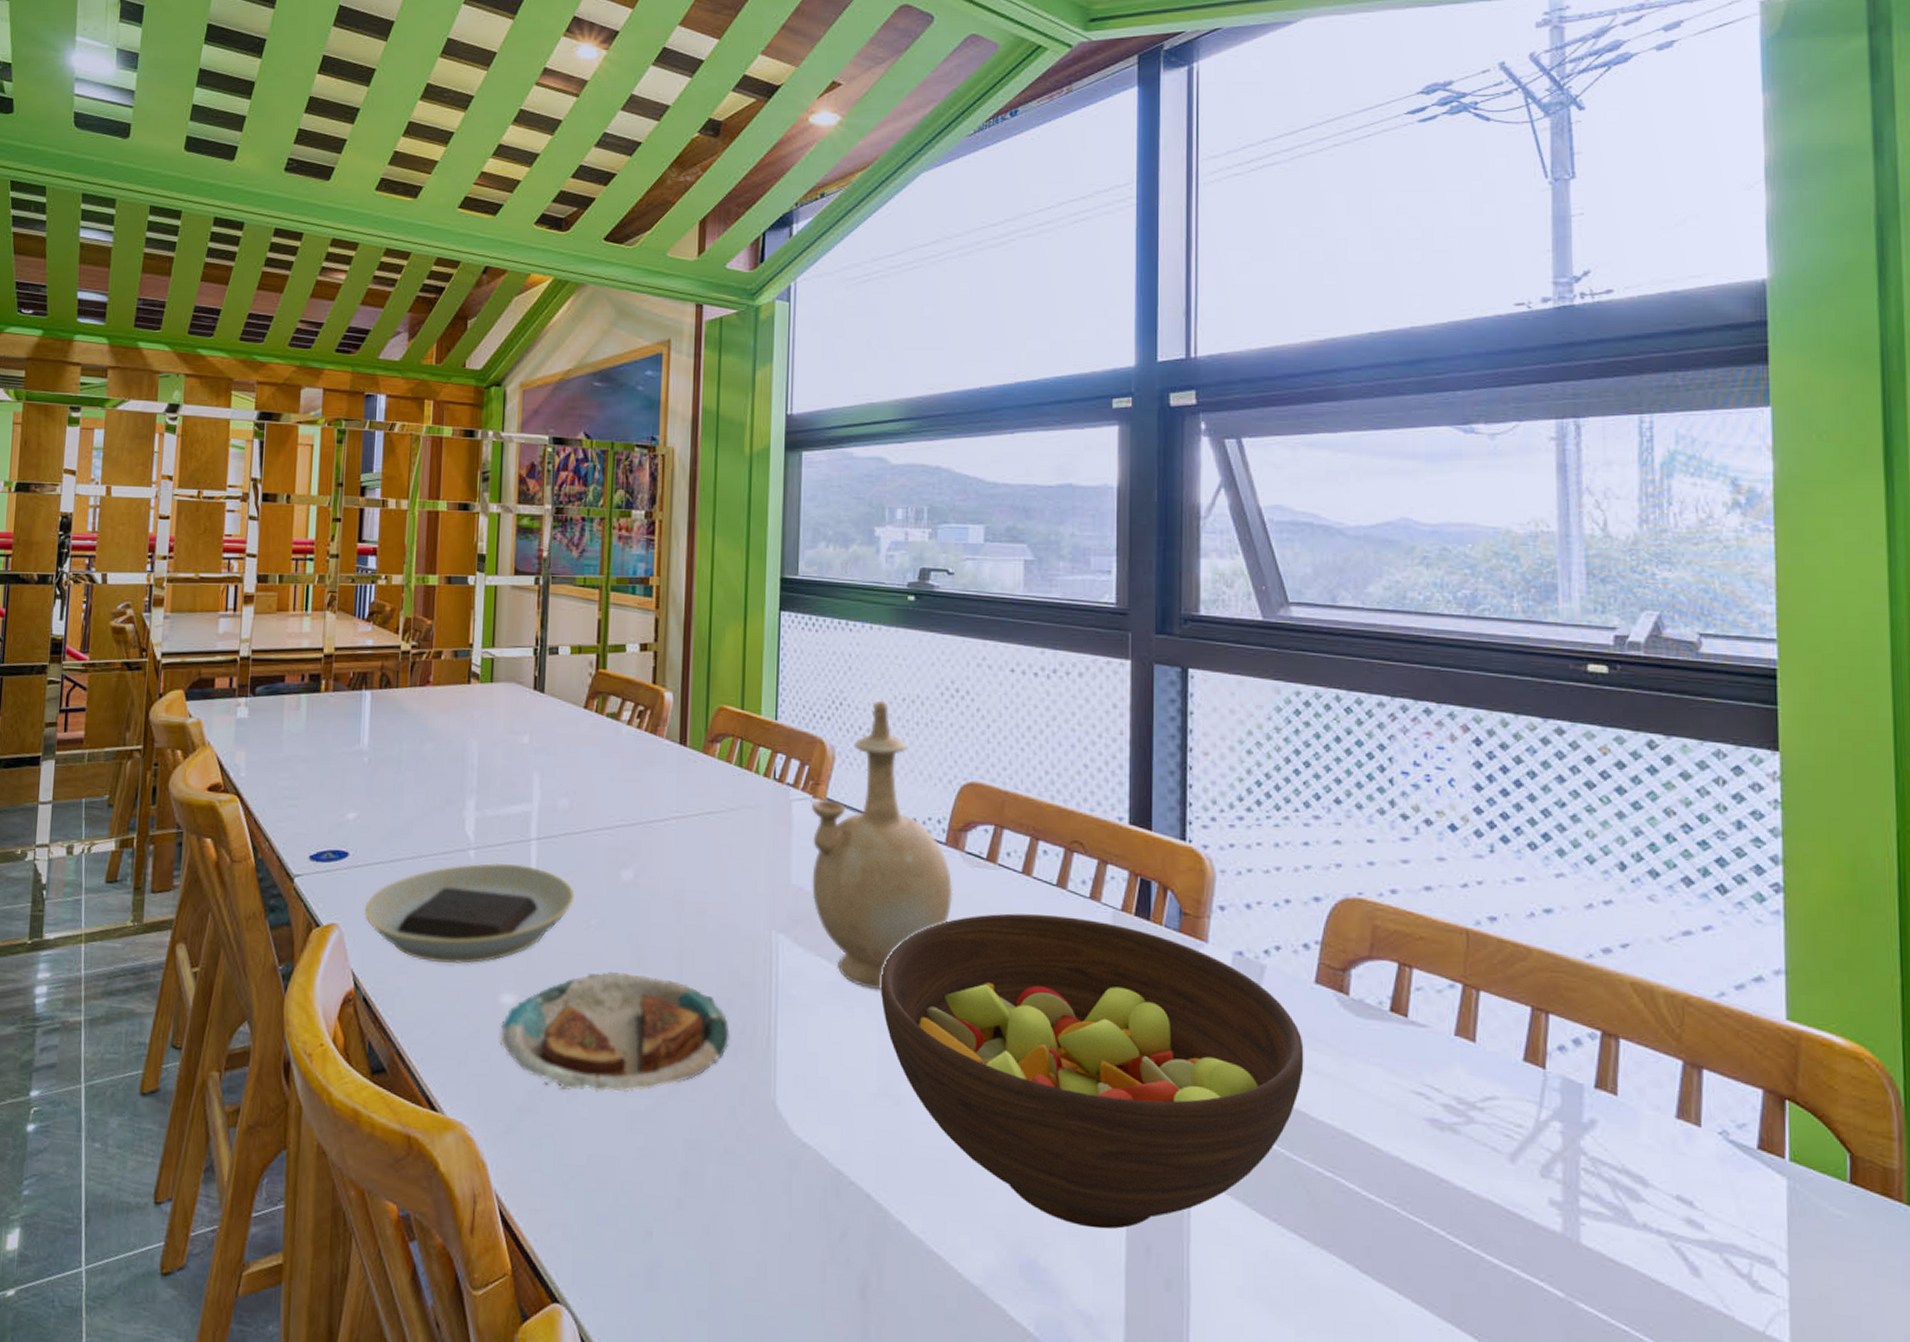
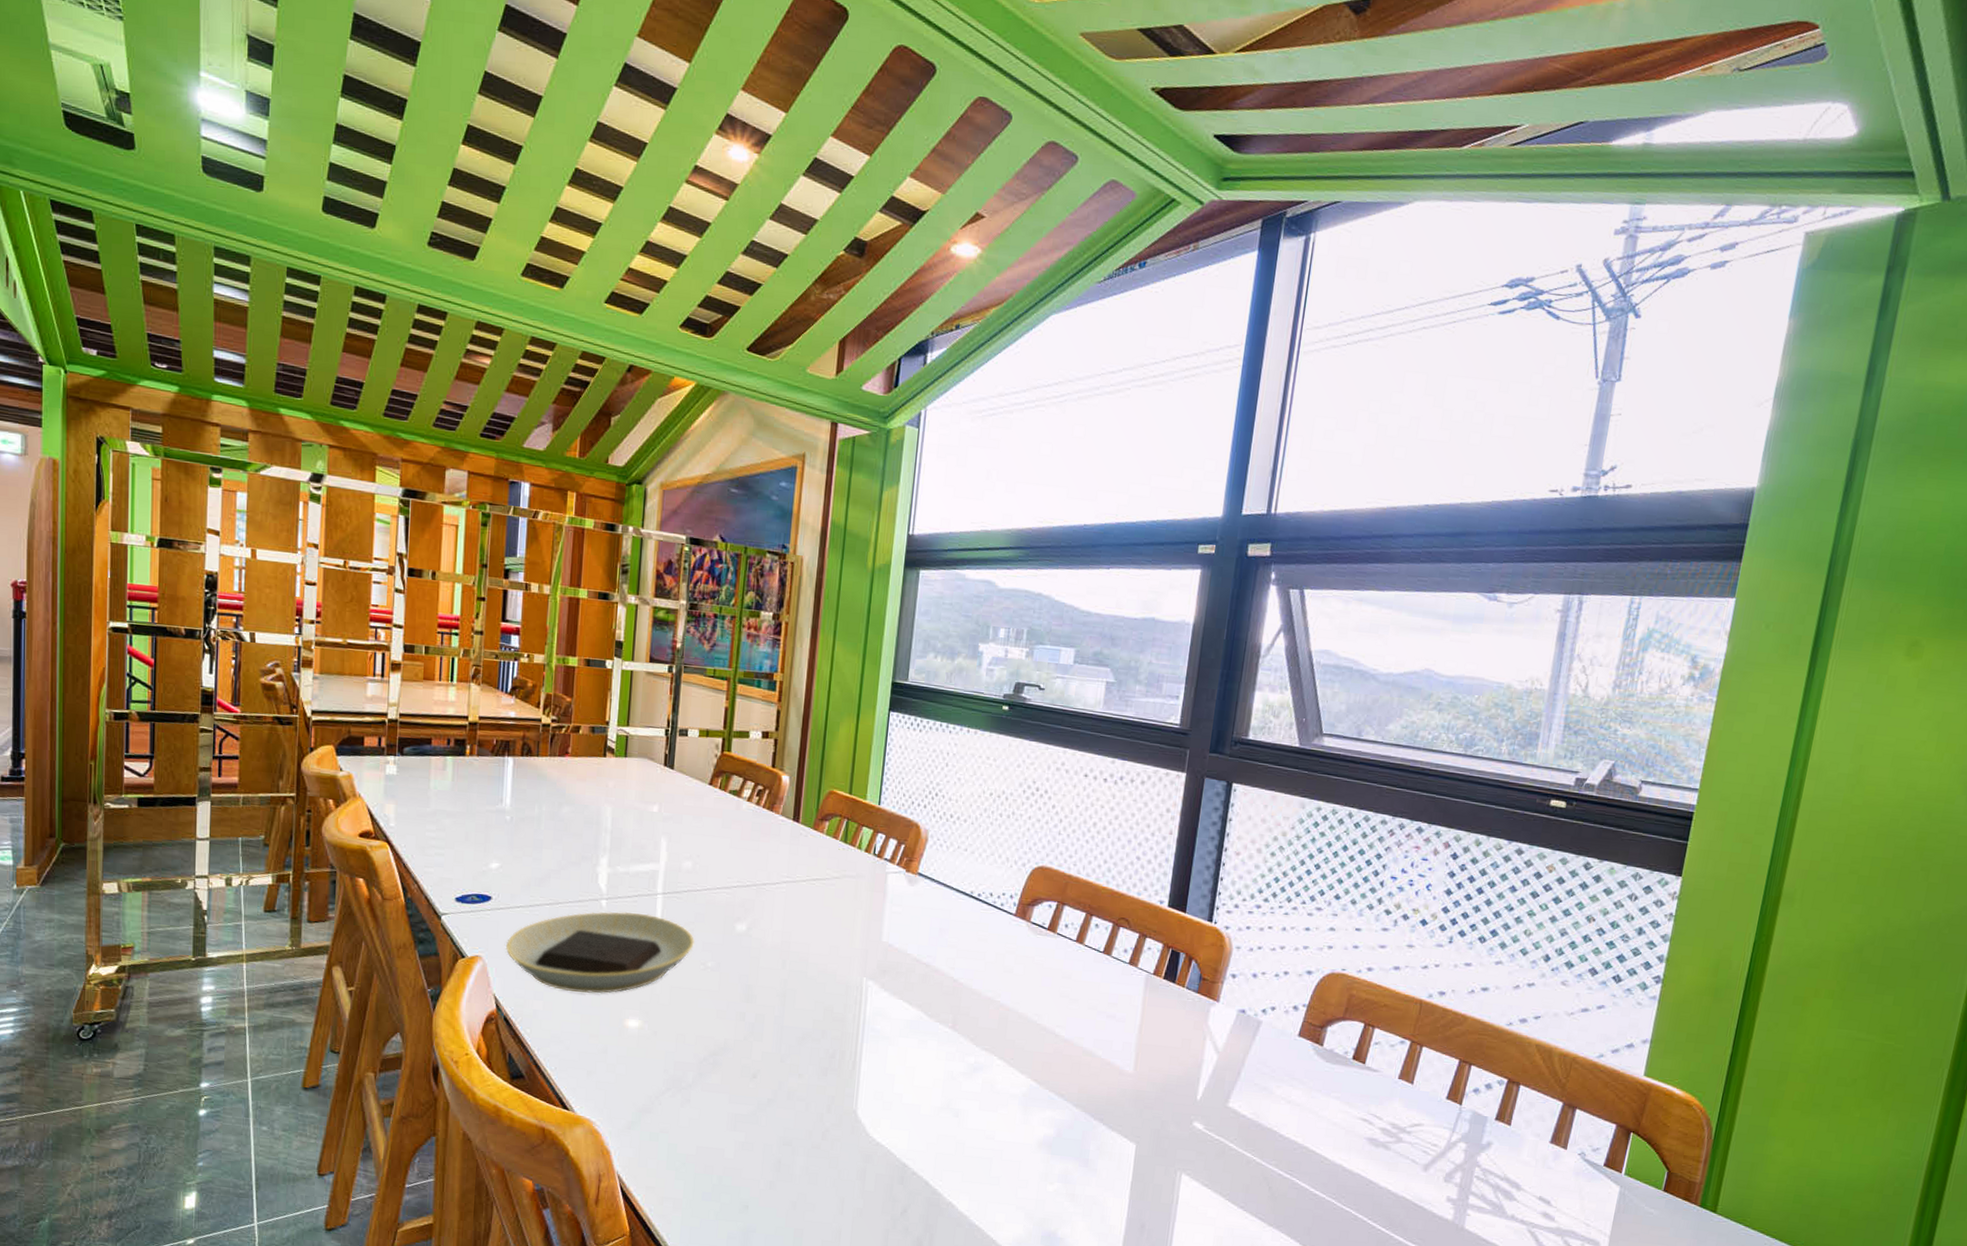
plate: present [500,971,729,1093] -> none [625,1004,822,1100]
vase: present [812,701,953,990] -> none [899,794,1018,1028]
fruit bowl: present [881,913,1304,1229] -> none [950,972,1283,1211]

